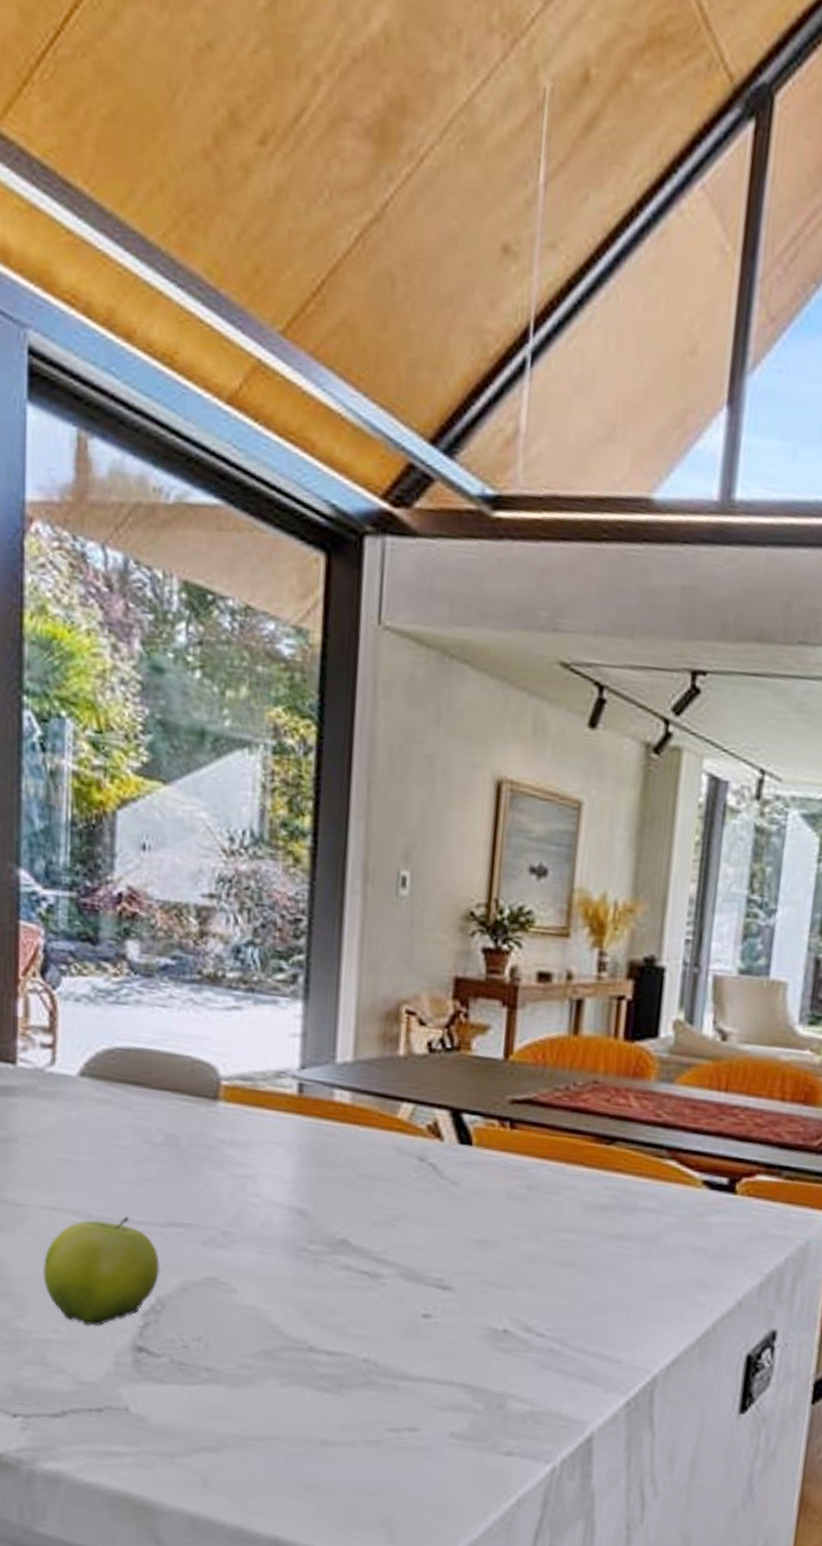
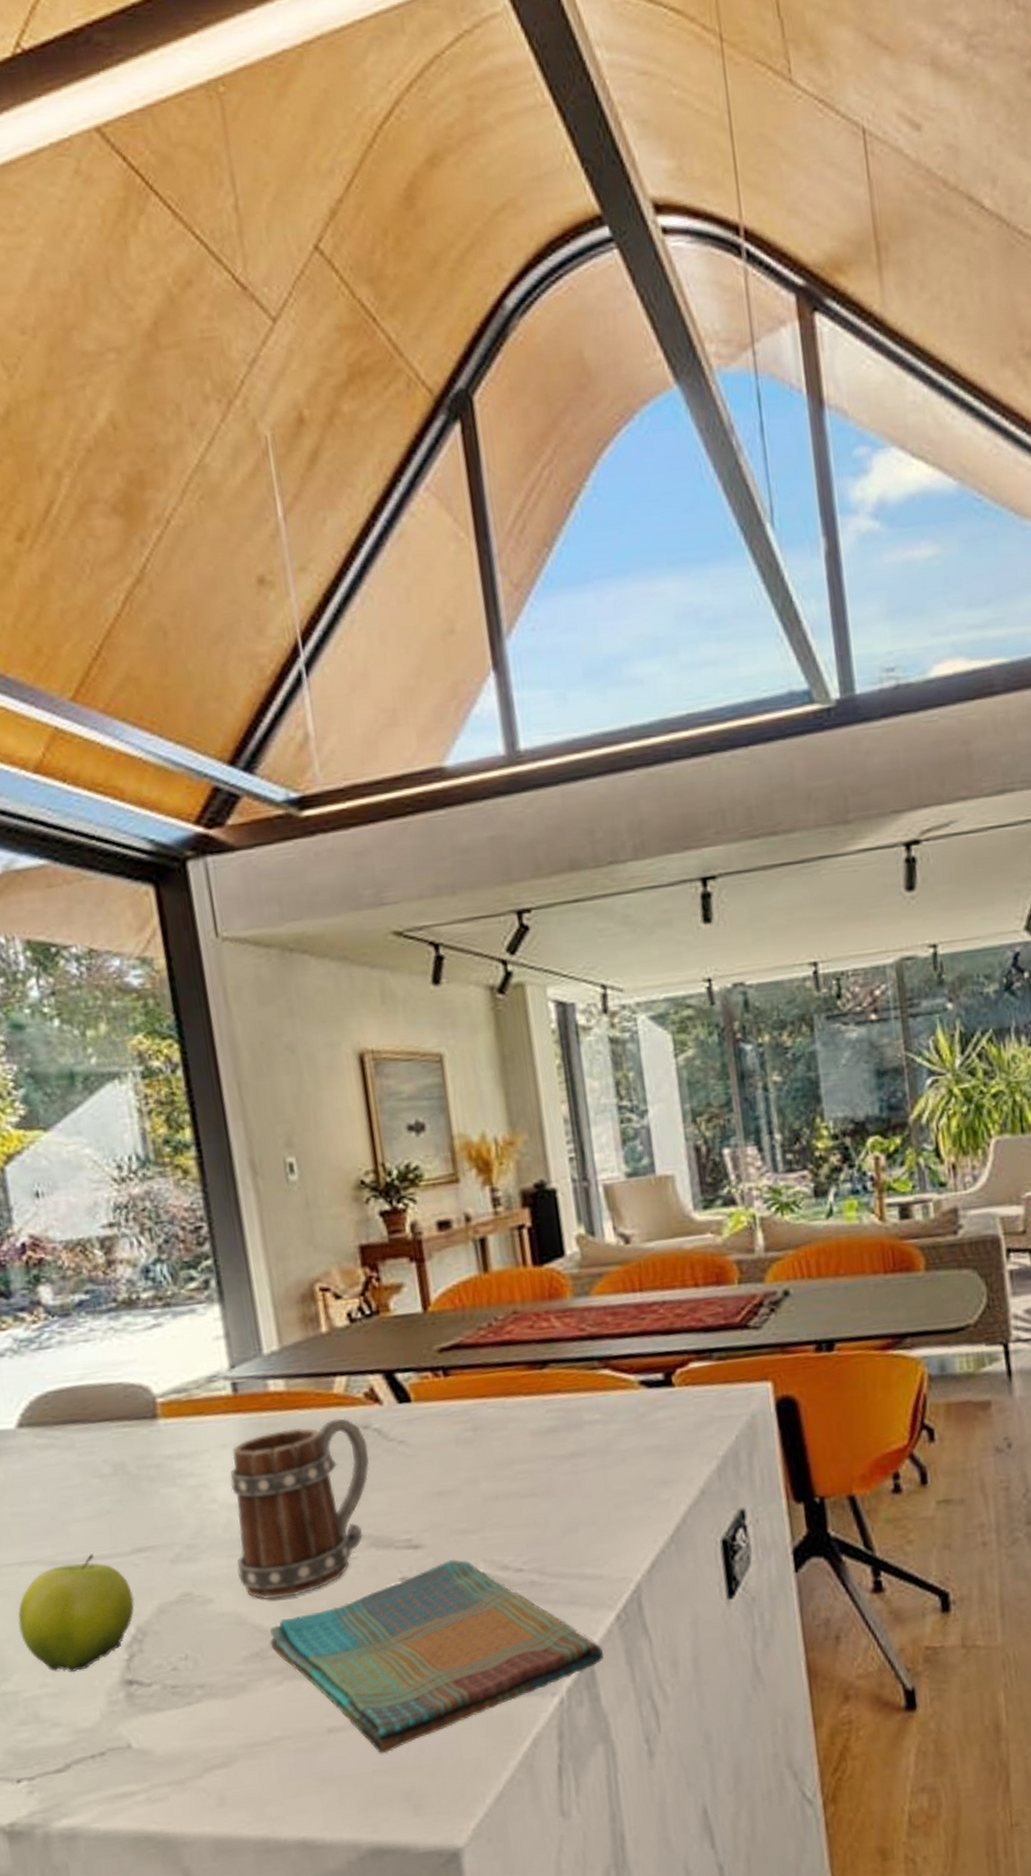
mug: none [266,1141,420,1307] -> present [230,1418,370,1599]
dish towel: none [283,1309,606,1477] -> present [269,1560,604,1754]

